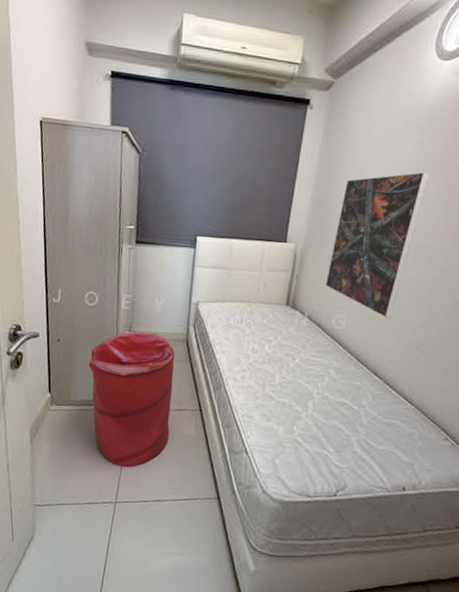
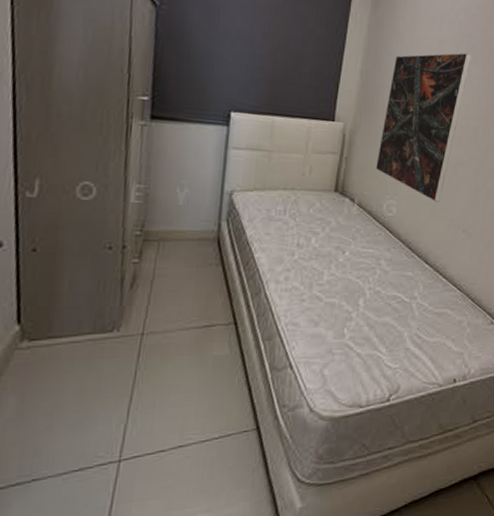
laundry hamper: present [88,331,175,467] -> none [80,230,203,411]

